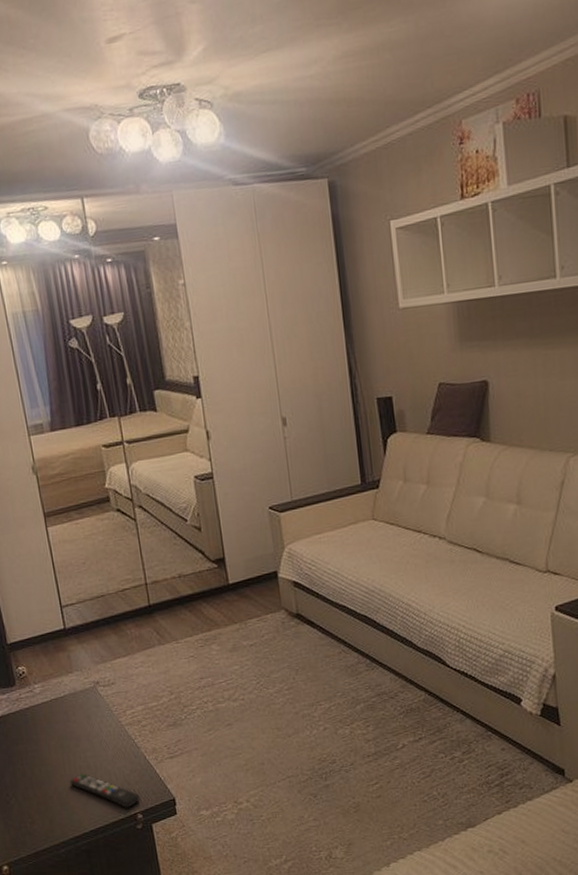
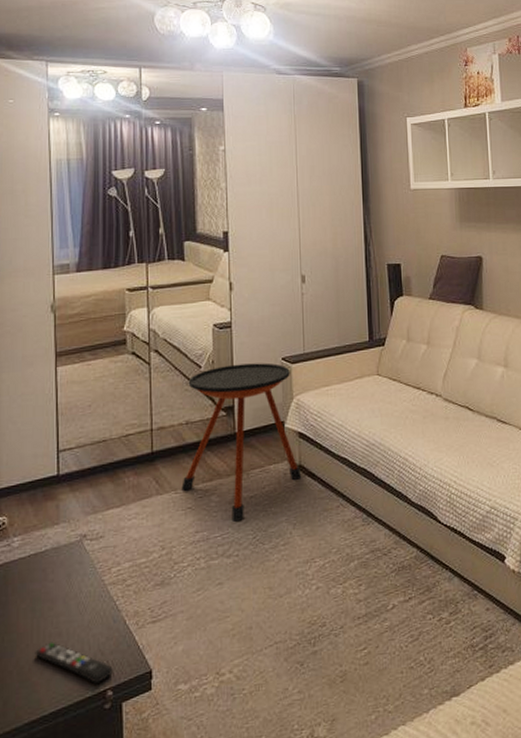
side table: none [175,513,301,668] -> present [181,363,302,522]

